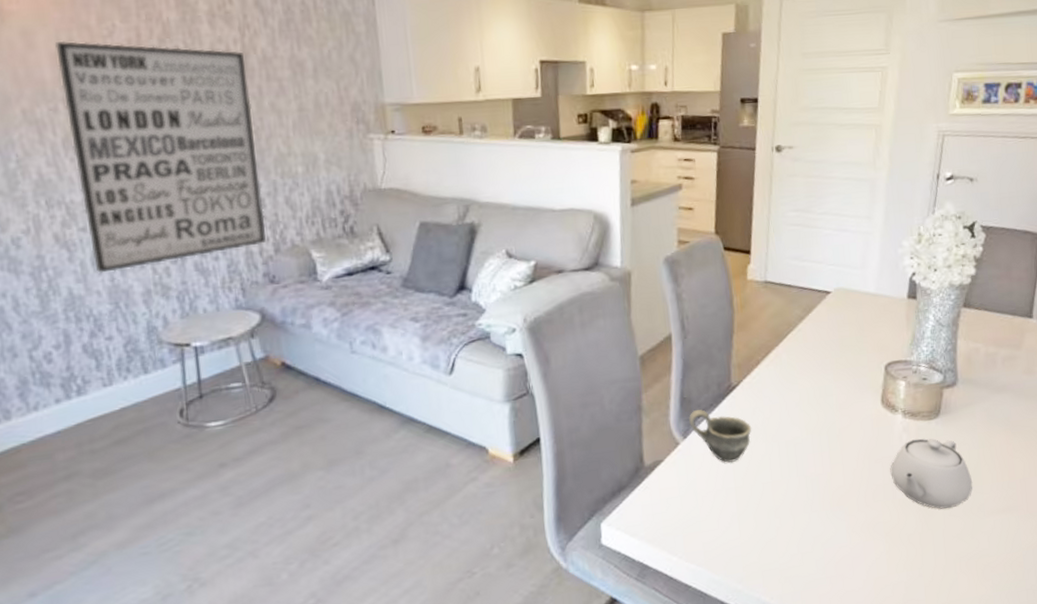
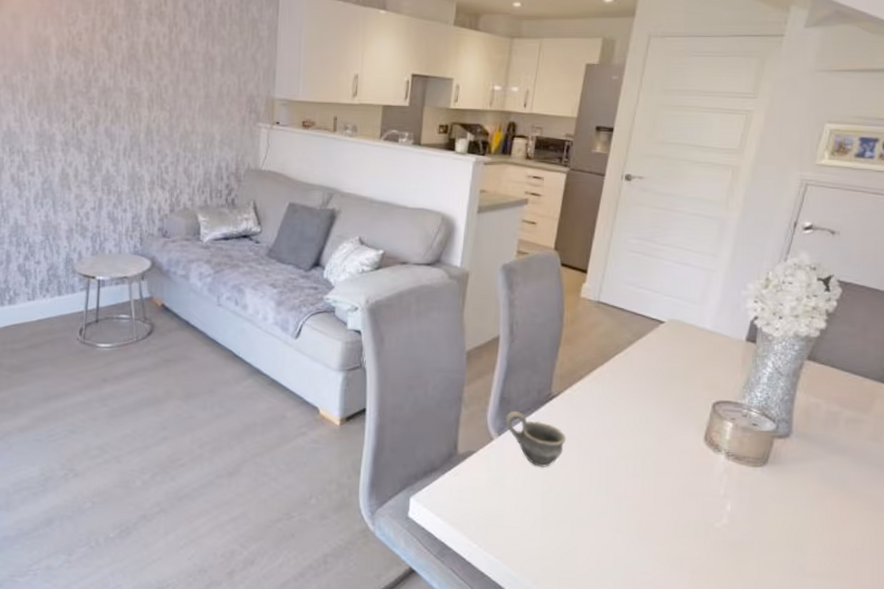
wall art: present [55,40,266,273] -> none [33,25,170,210]
teapot: present [890,438,973,509] -> none [705,482,796,561]

